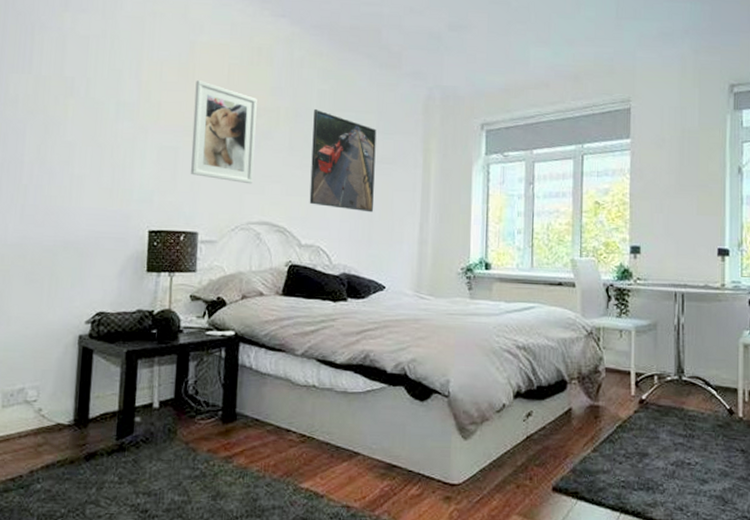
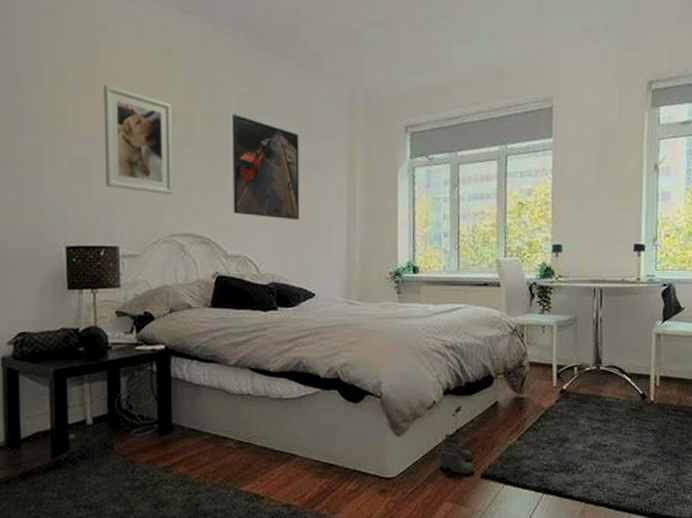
boots: none [507,440,545,486] -> present [439,433,474,475]

